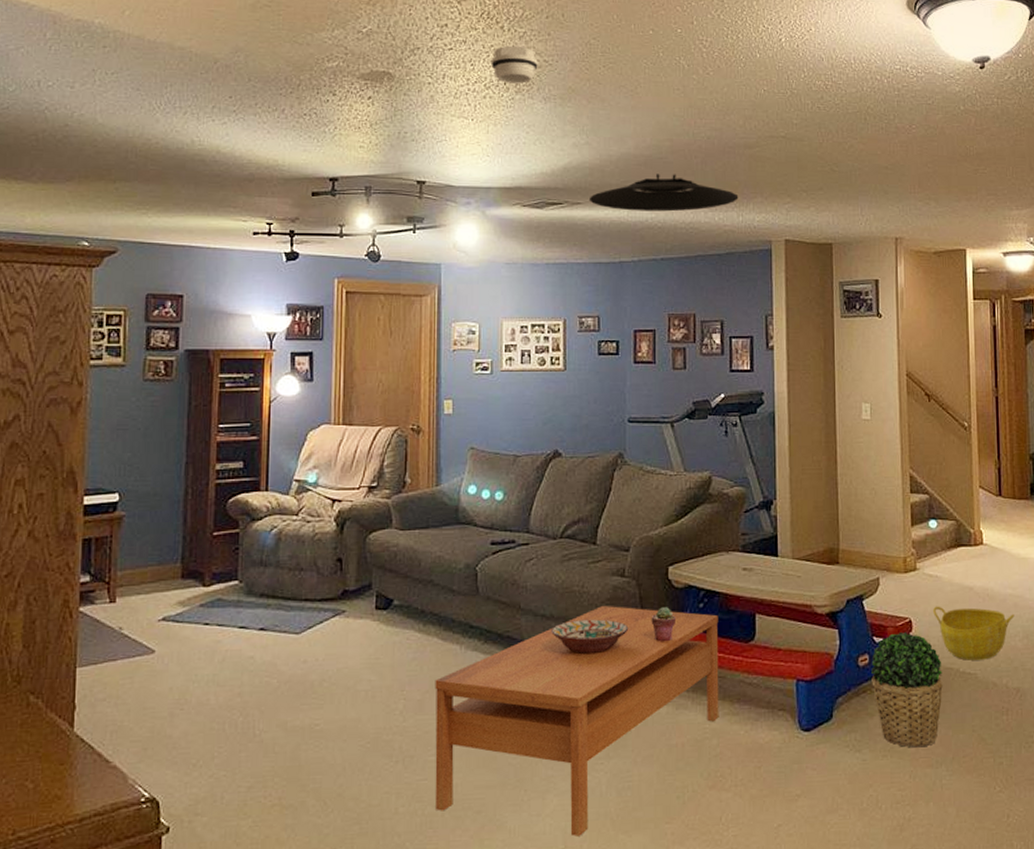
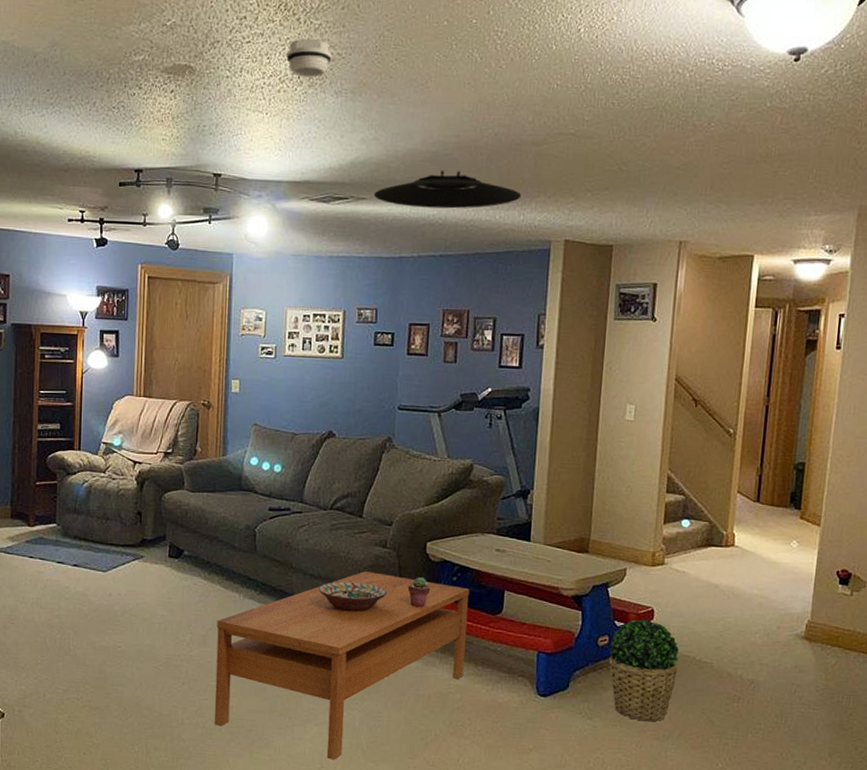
basket: present [933,606,1015,660] -> none [676,599,758,652]

